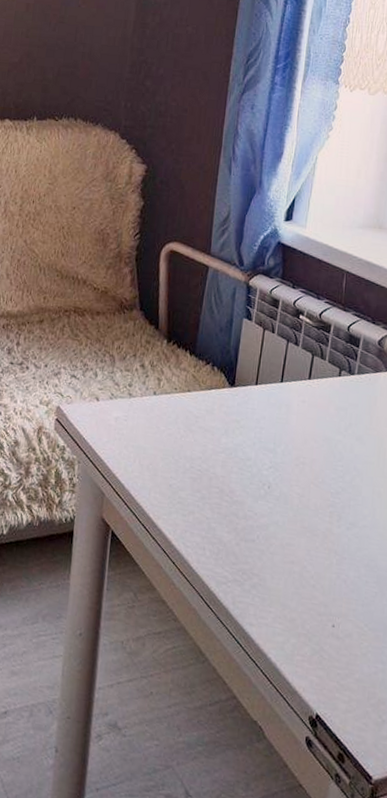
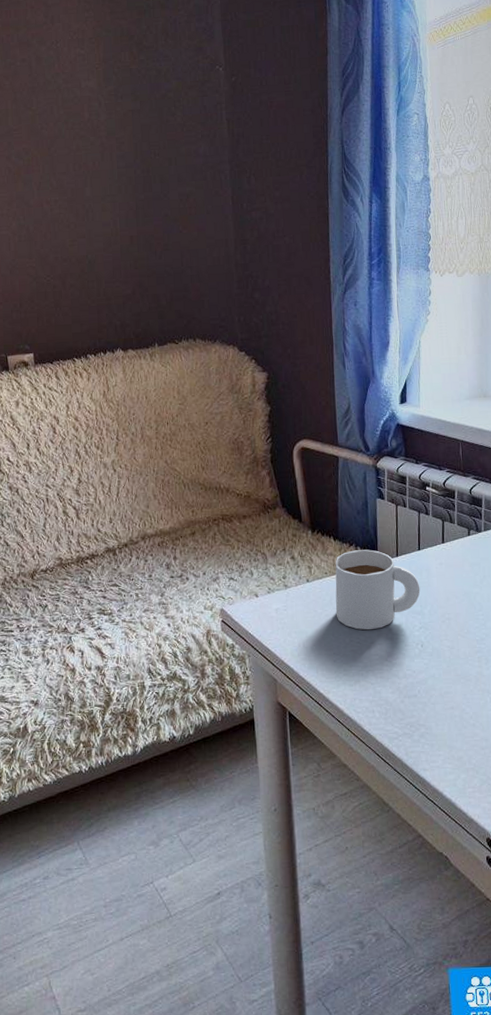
mug: none [179,369,277,460] -> present [335,549,420,630]

